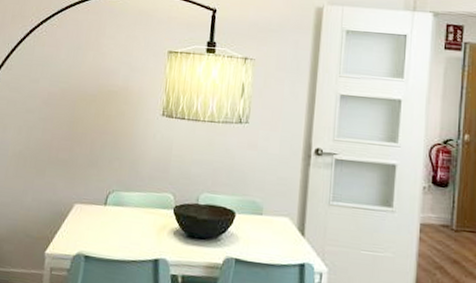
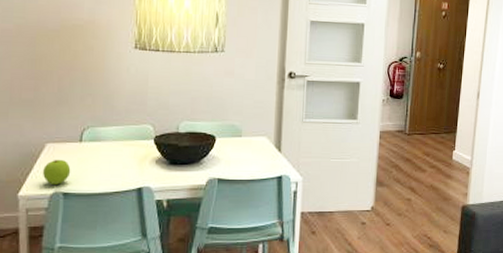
apple: none [68,220,94,247] -> present [43,159,71,185]

